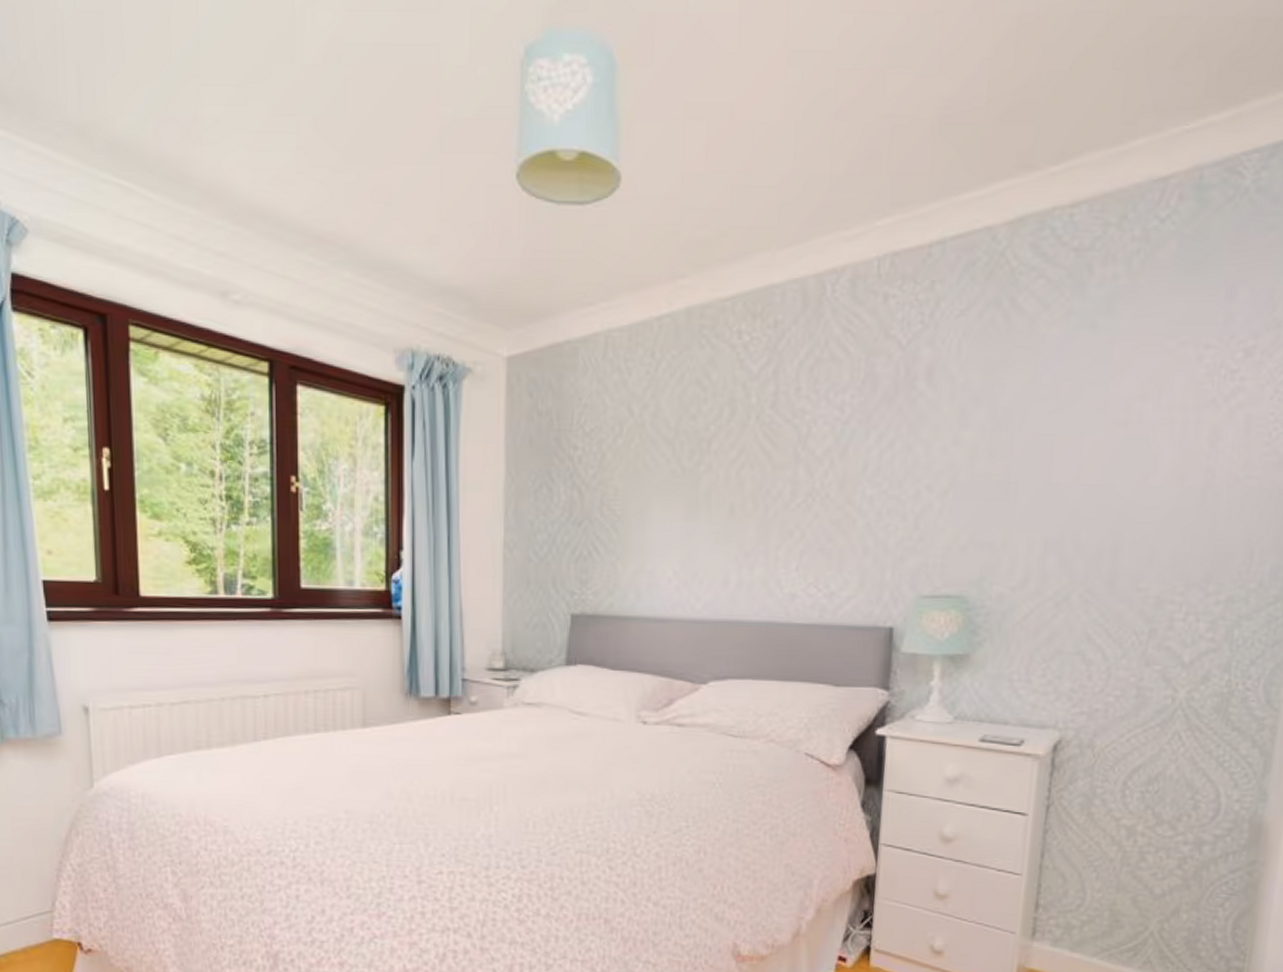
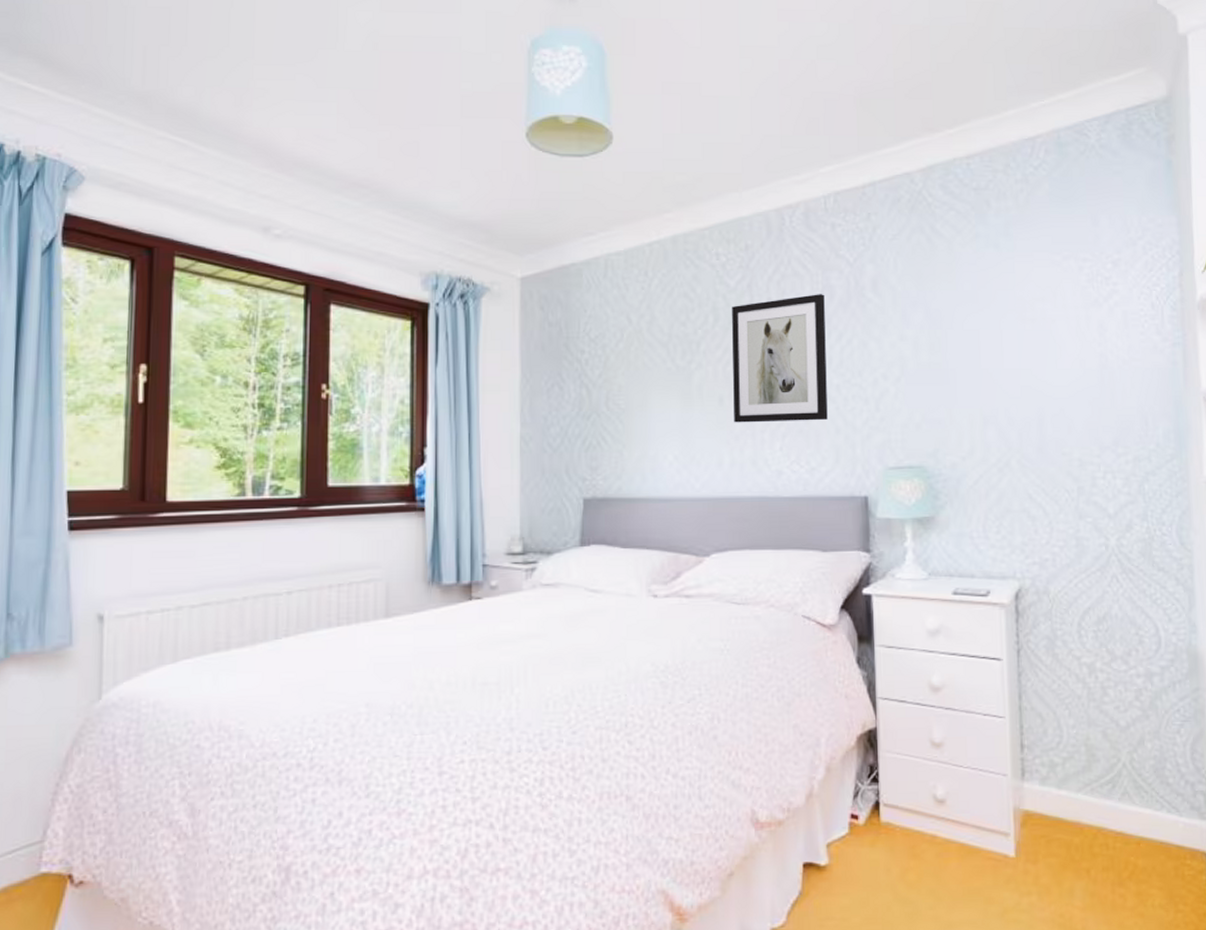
wall art: none [745,384,866,538] -> present [732,294,828,423]

